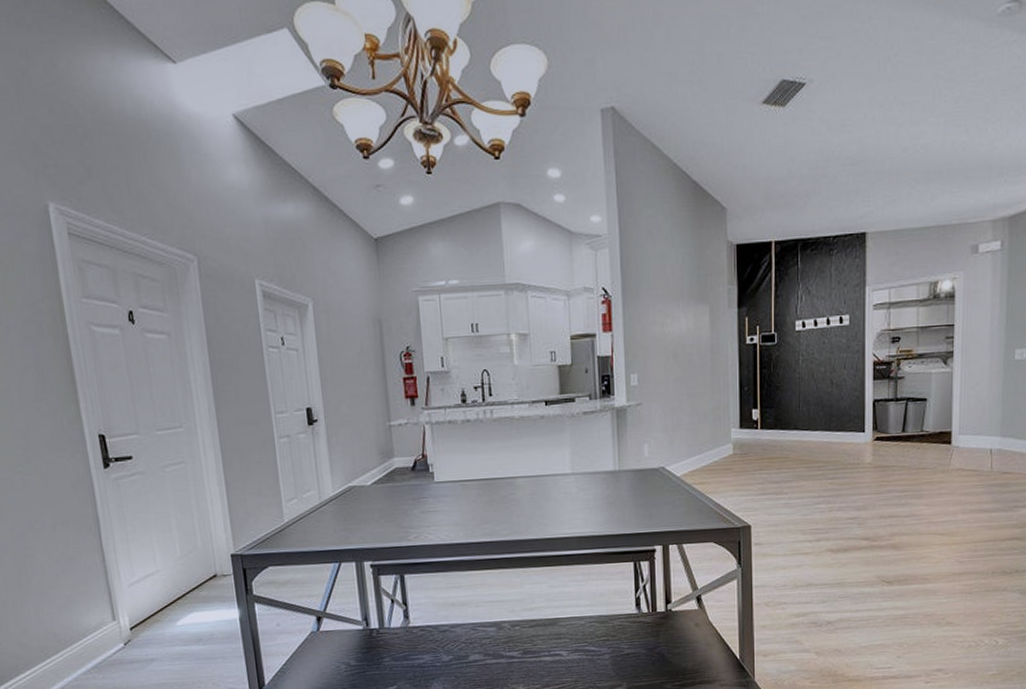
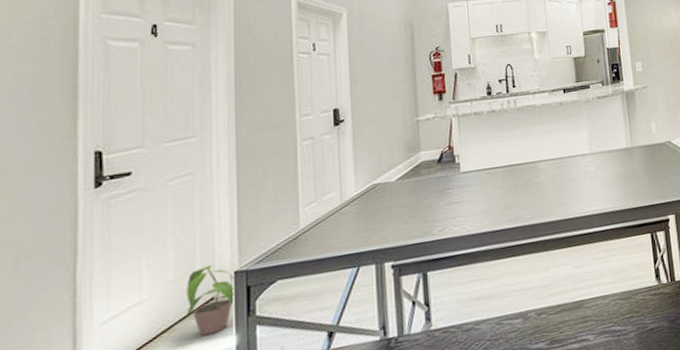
potted plant: none [192,546,236,606] -> present [186,264,236,336]

